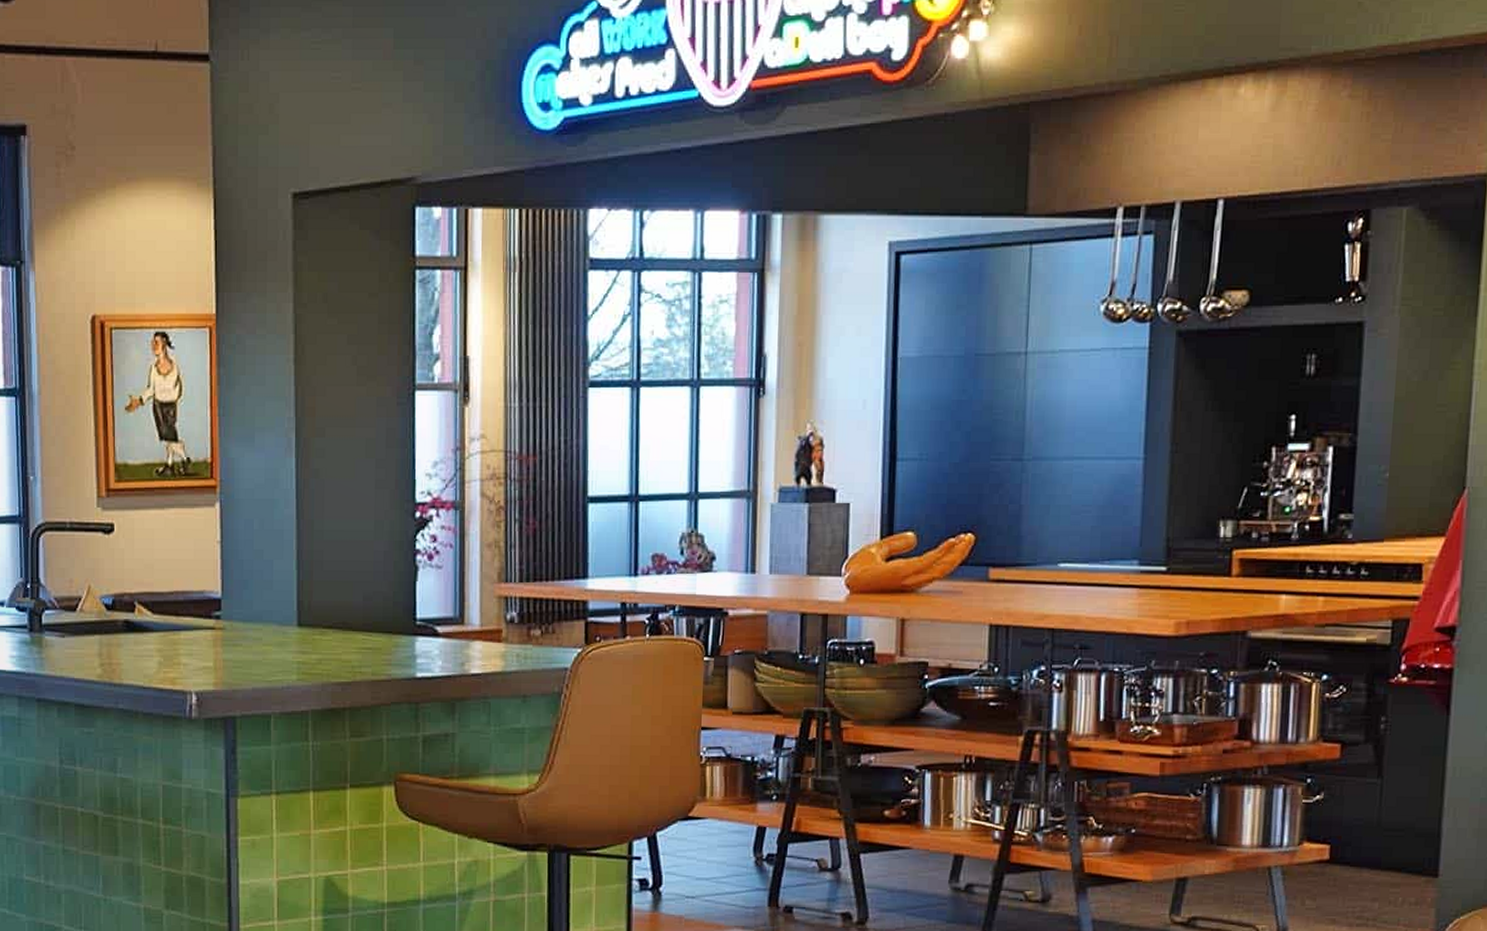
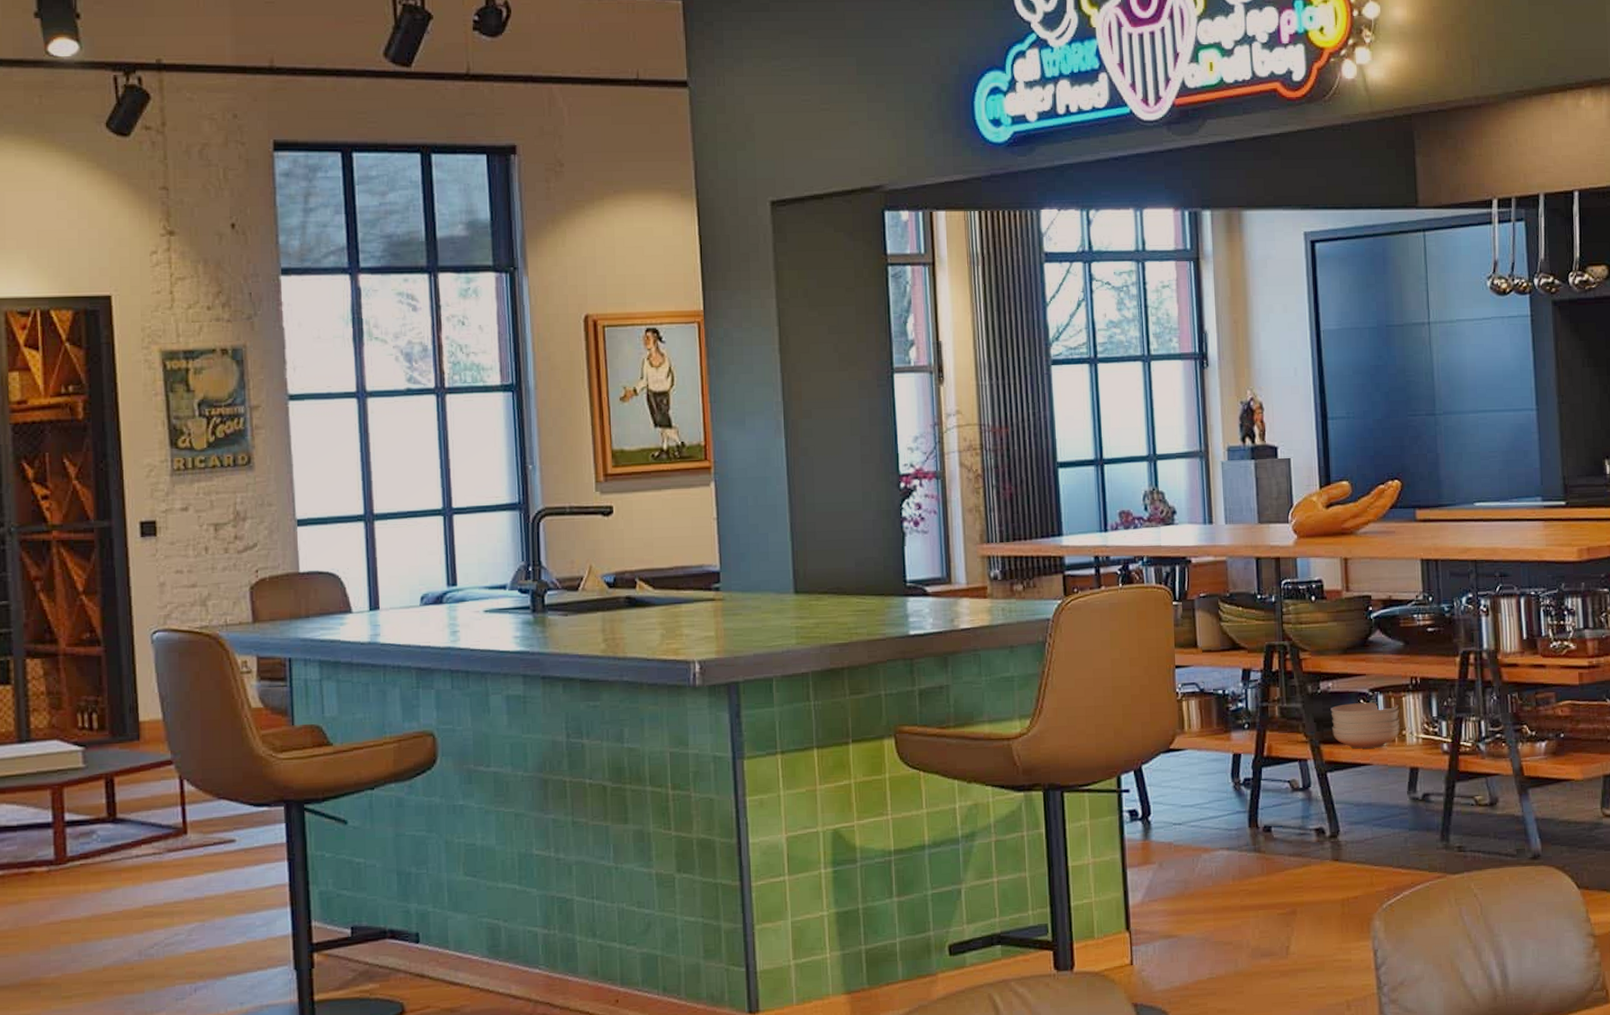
bowl: none [869,780,949,831] -> present [1330,702,1401,749]

